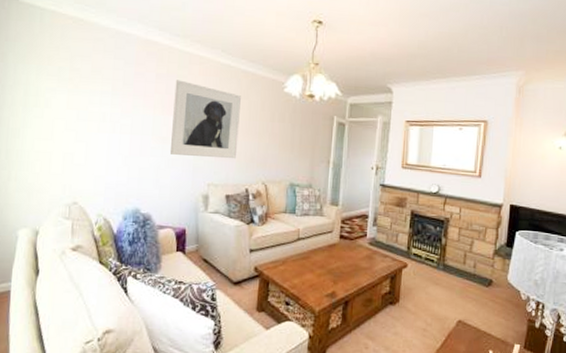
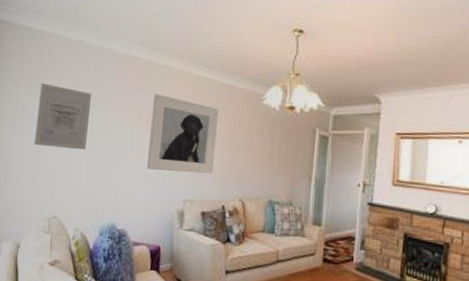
wall art: none [49,66,111,136] -> present [34,83,92,150]

